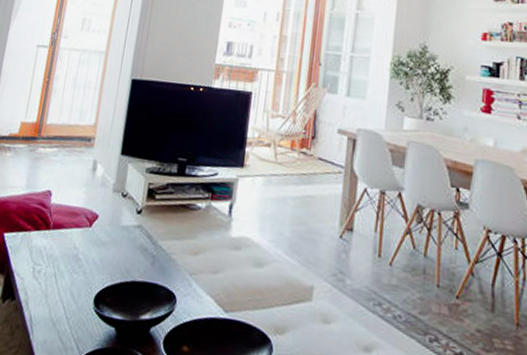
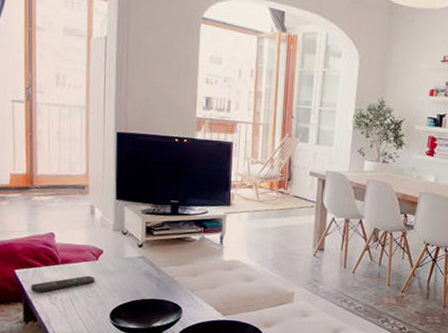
remote control: none [15,245,85,264] -> present [30,275,95,293]

